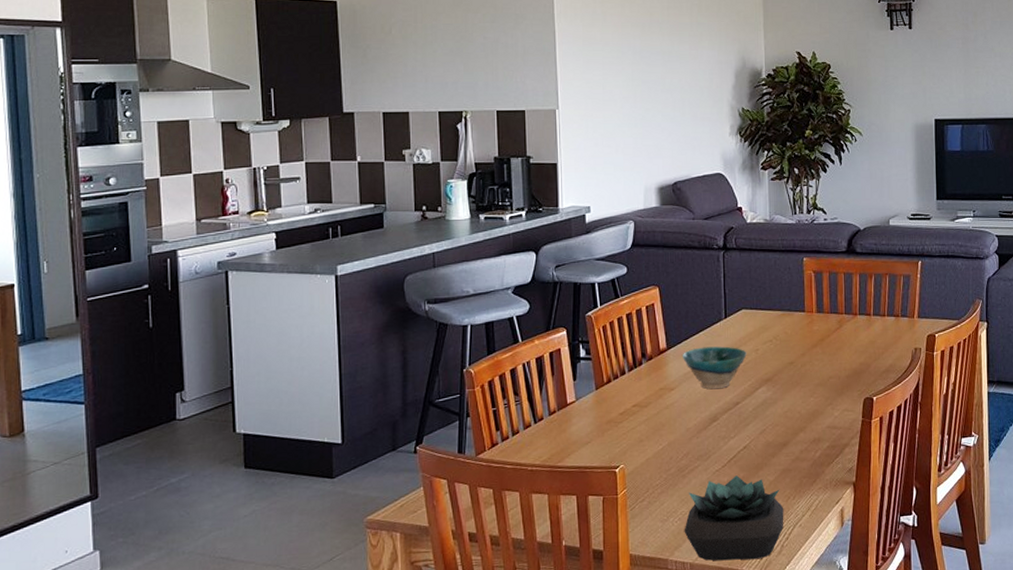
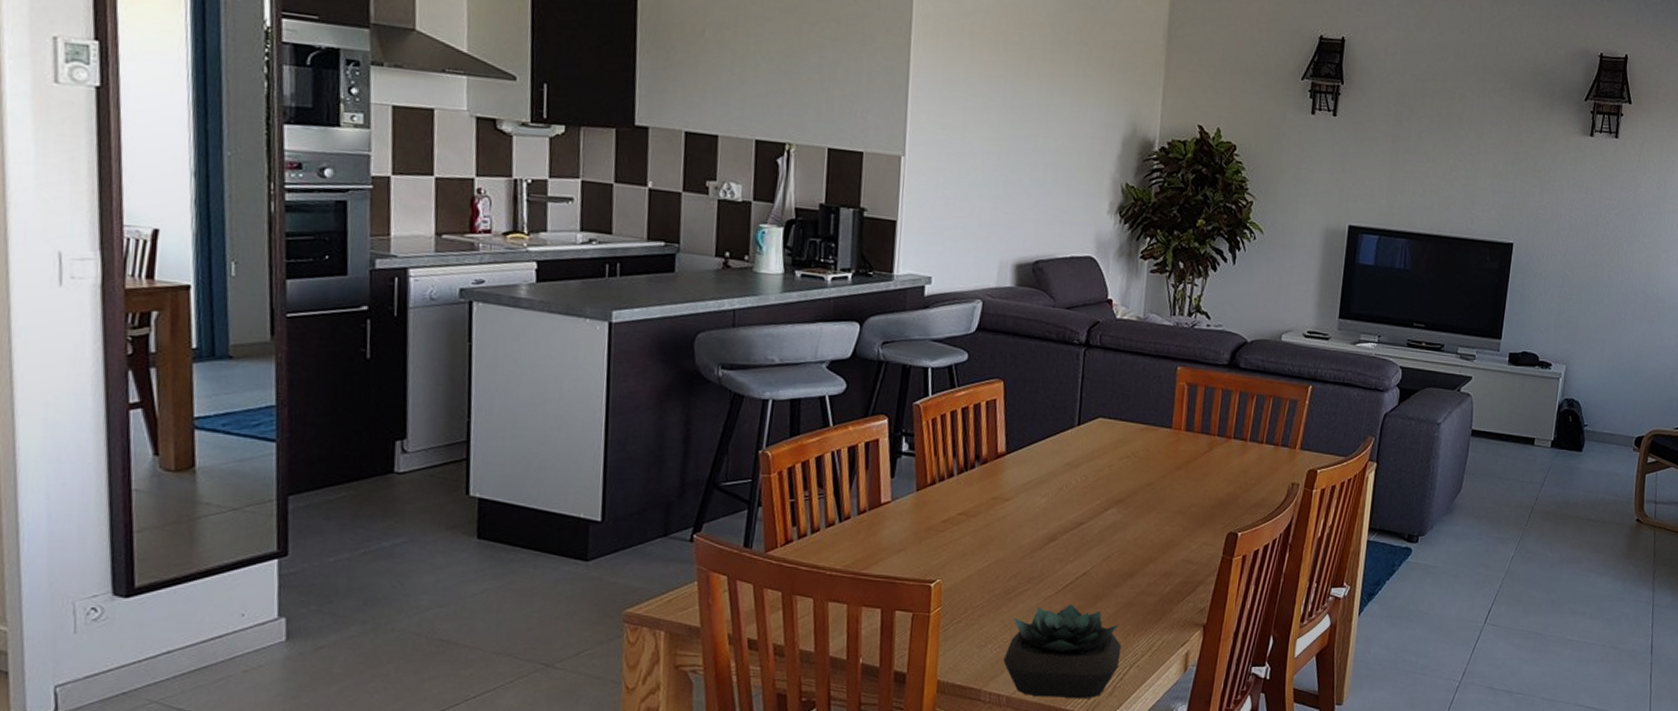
bowl: present [682,346,747,390] -> none [1022,455,1099,505]

